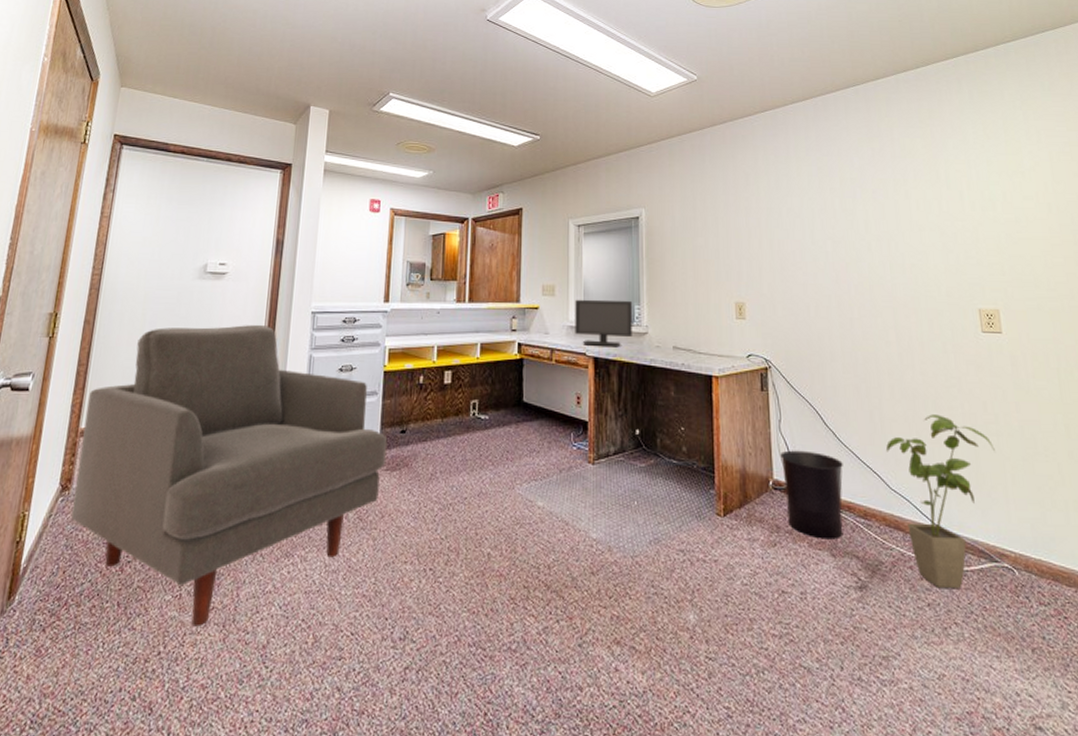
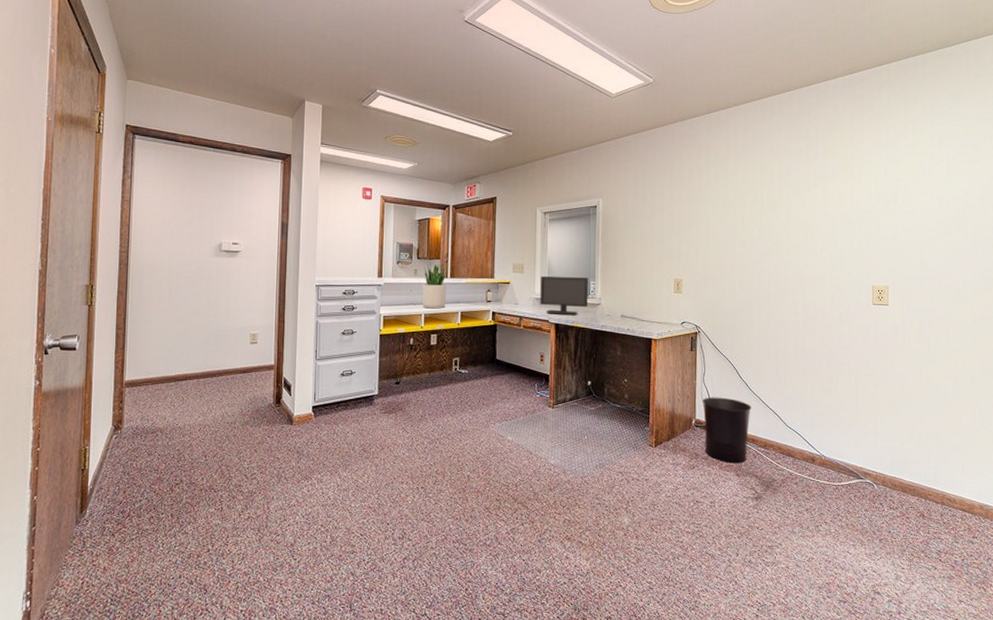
chair: present [71,325,388,627] -> none [125,296,385,531]
planter: none [435,284,465,340] -> present [422,262,447,309]
house plant: present [886,414,995,589] -> none [787,369,871,499]

